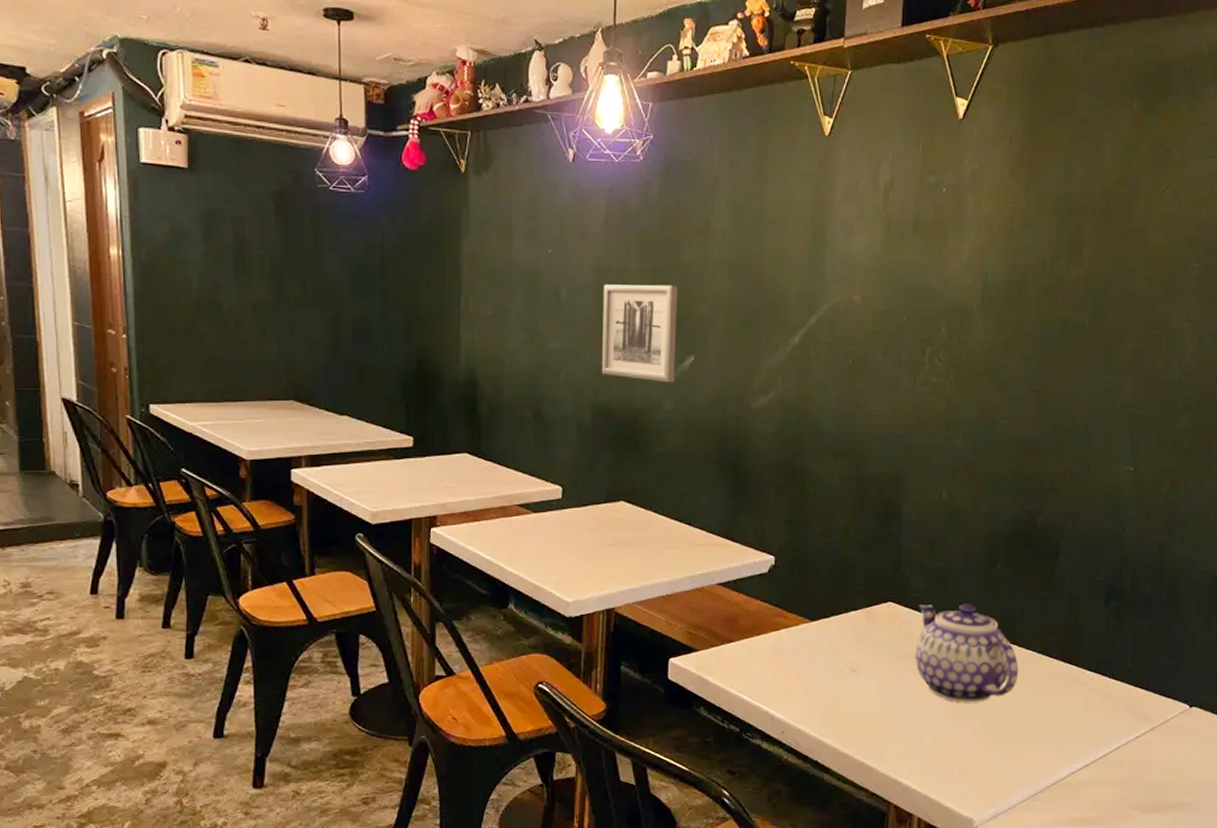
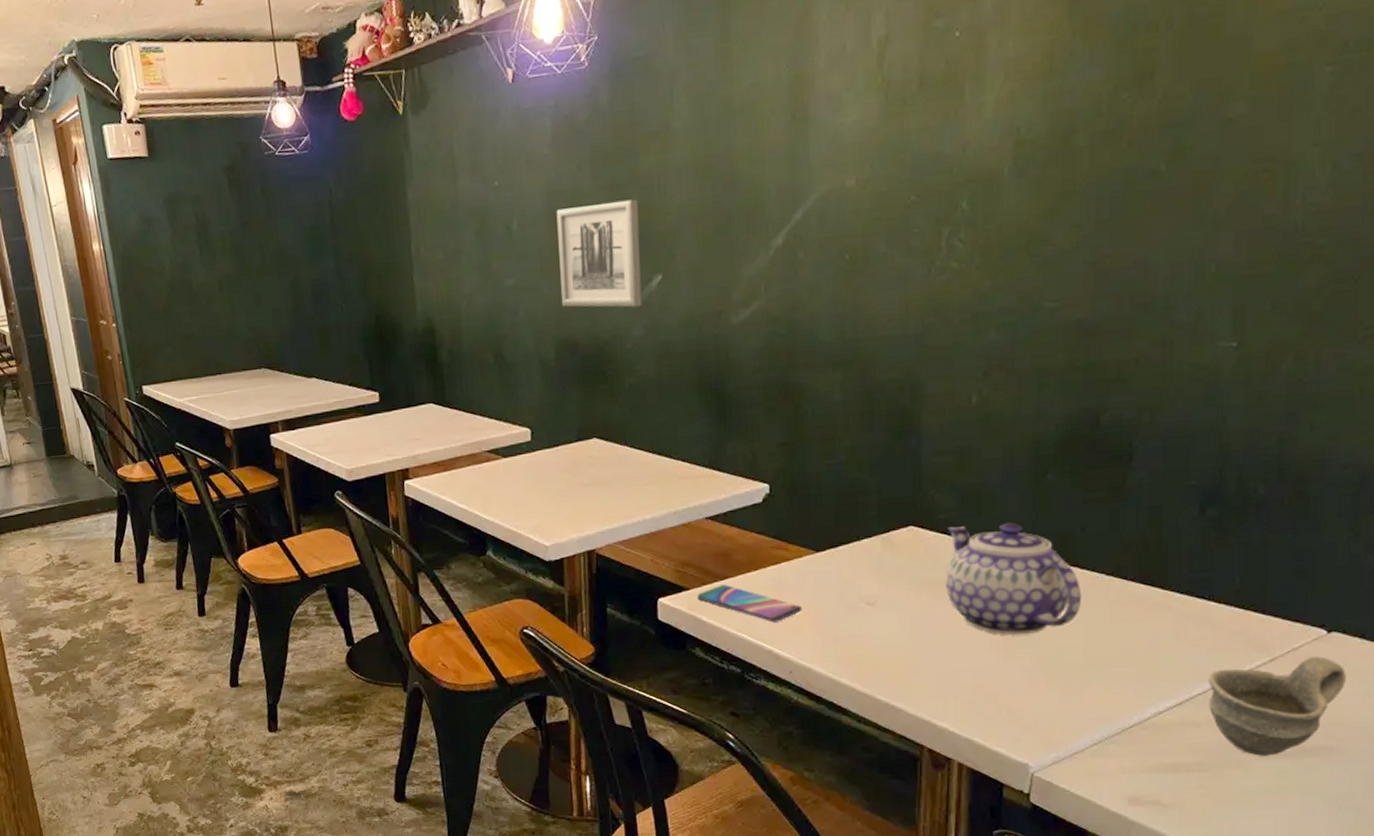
smartphone: none [705,648,797,685] -> present [697,584,803,622]
cup: none [1107,727,1202,810] -> present [1208,656,1346,756]

